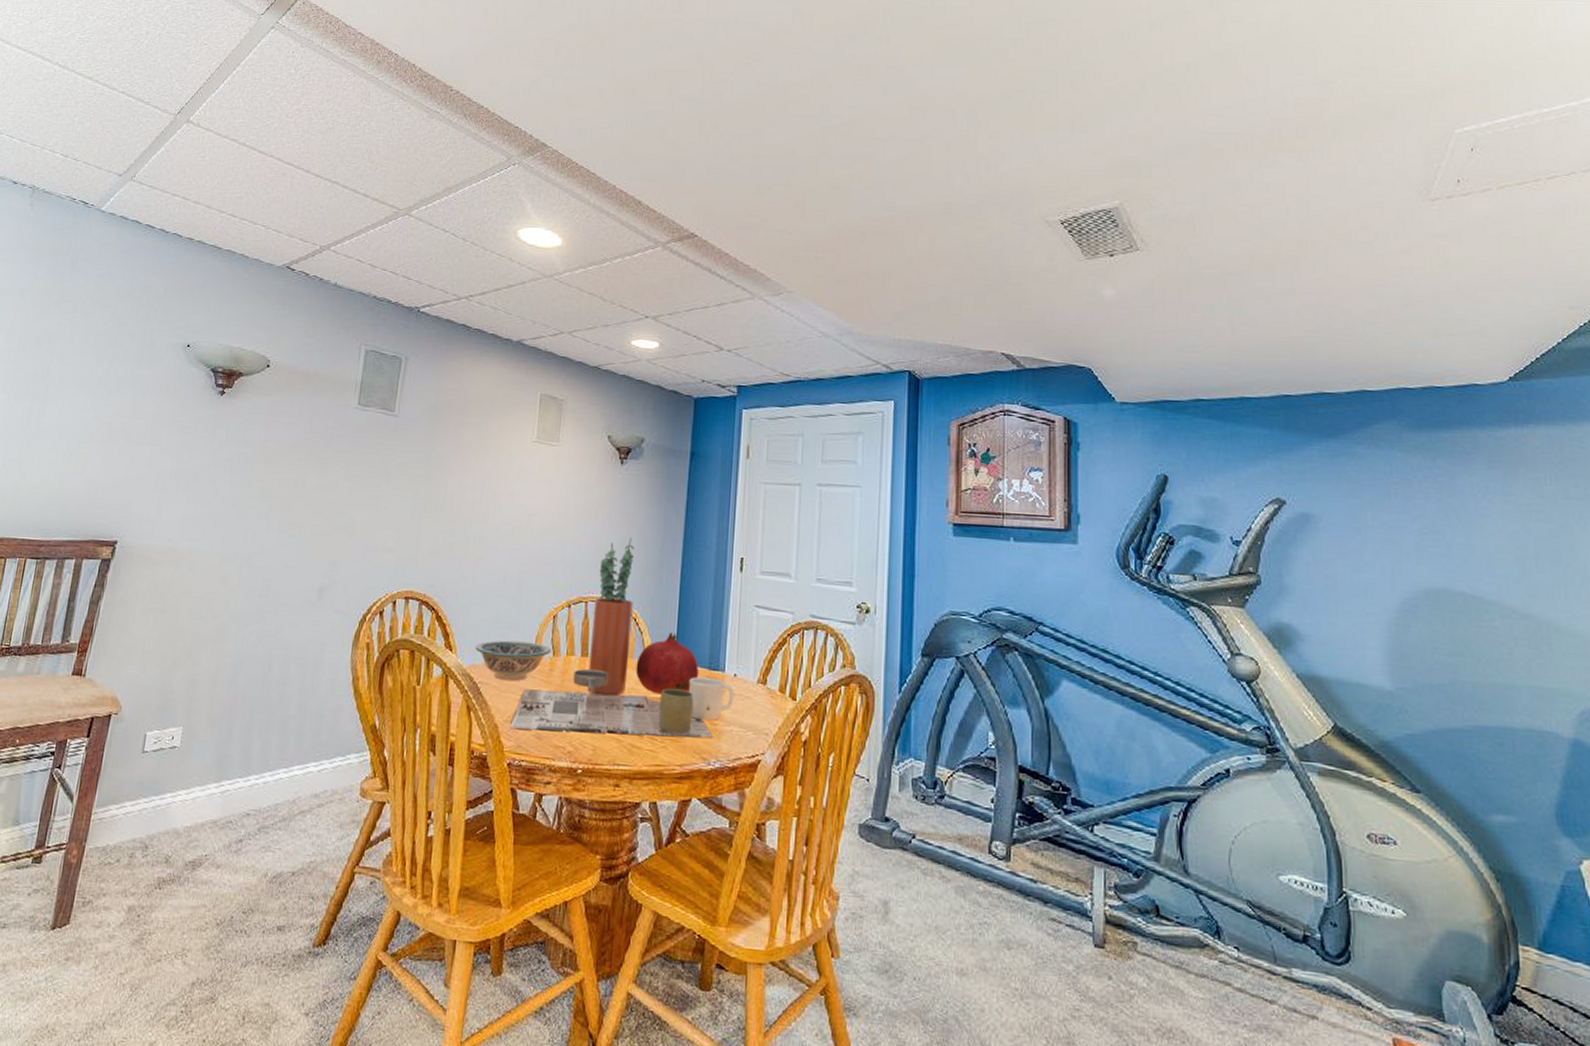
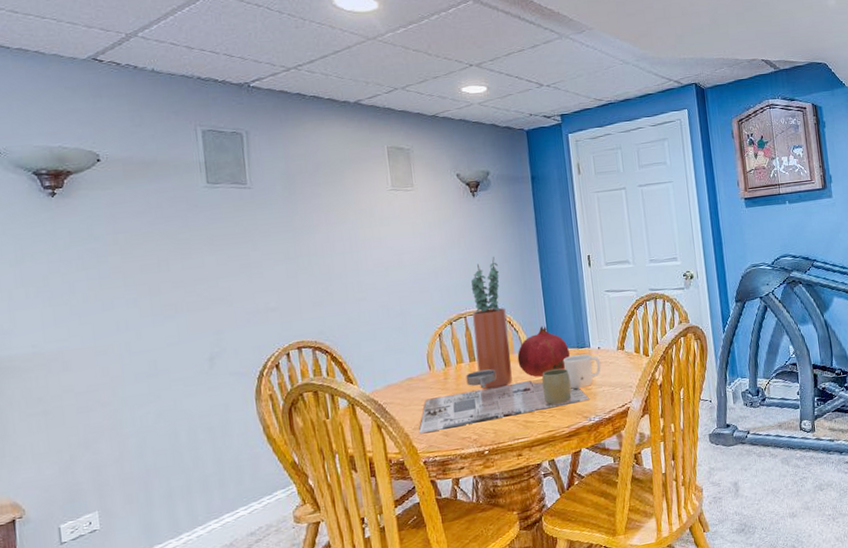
bowl: present [475,640,552,682] -> none [374,359,443,397]

